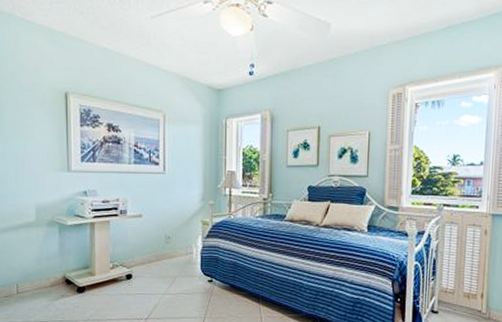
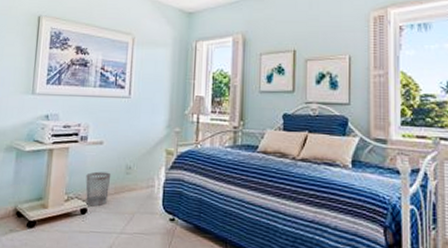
wastebasket: none [128,242,152,273] -> present [85,171,112,207]

